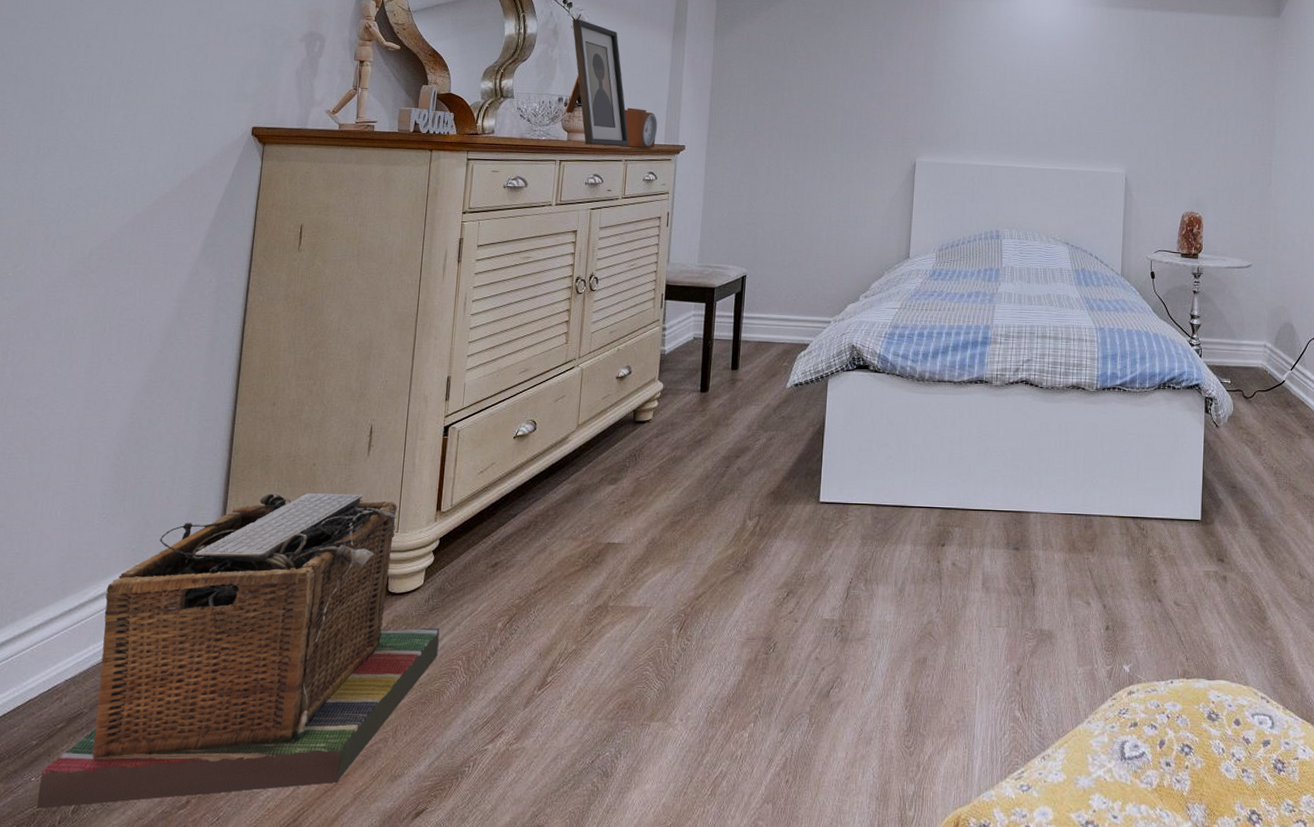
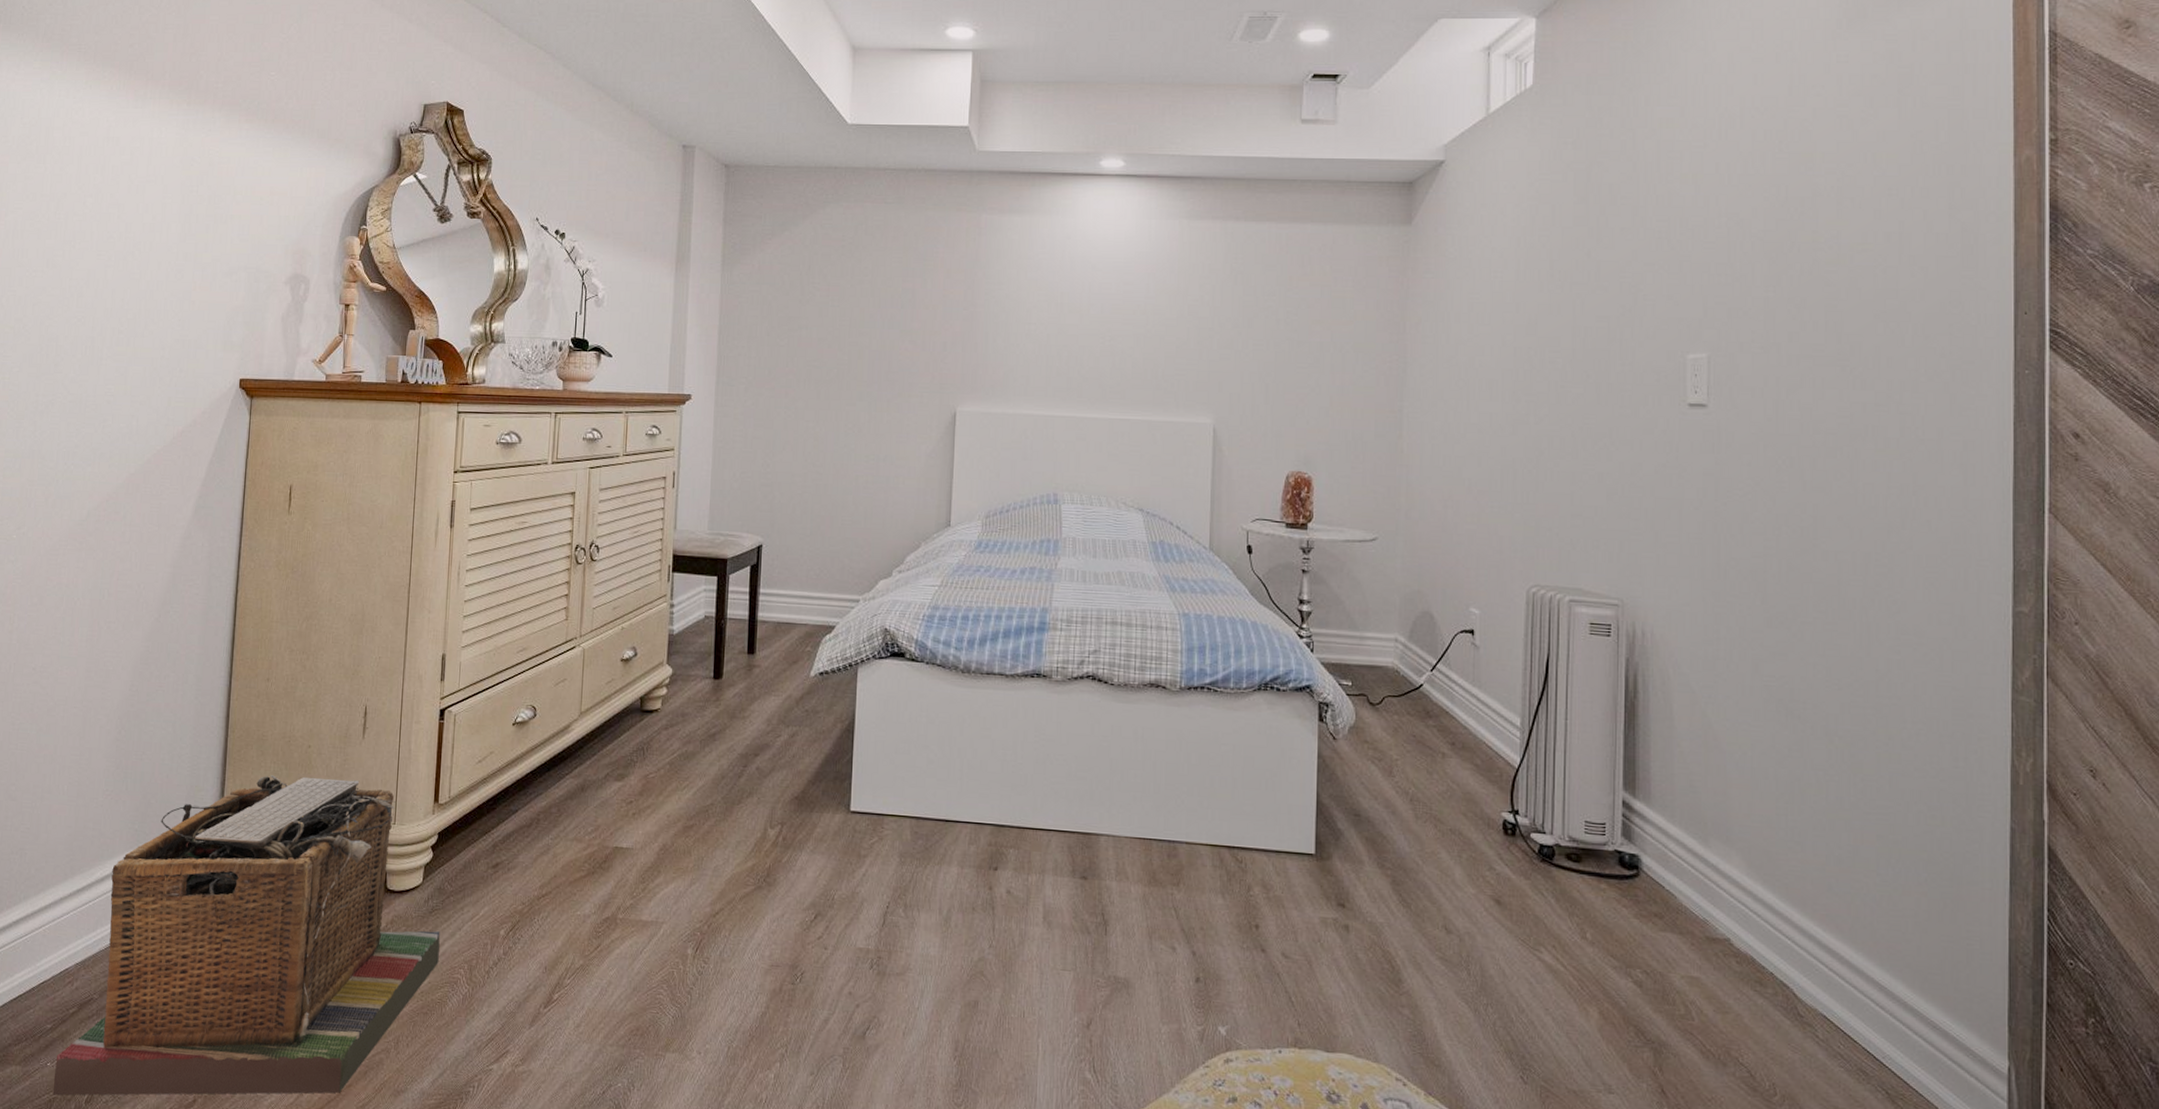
picture frame: present [564,19,630,147] -> none [559,251,630,397]
alarm clock: present [624,107,658,148] -> none [624,351,661,398]

